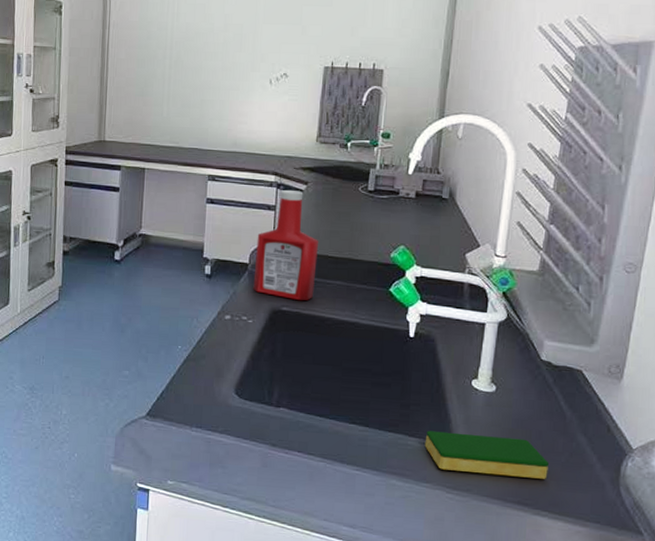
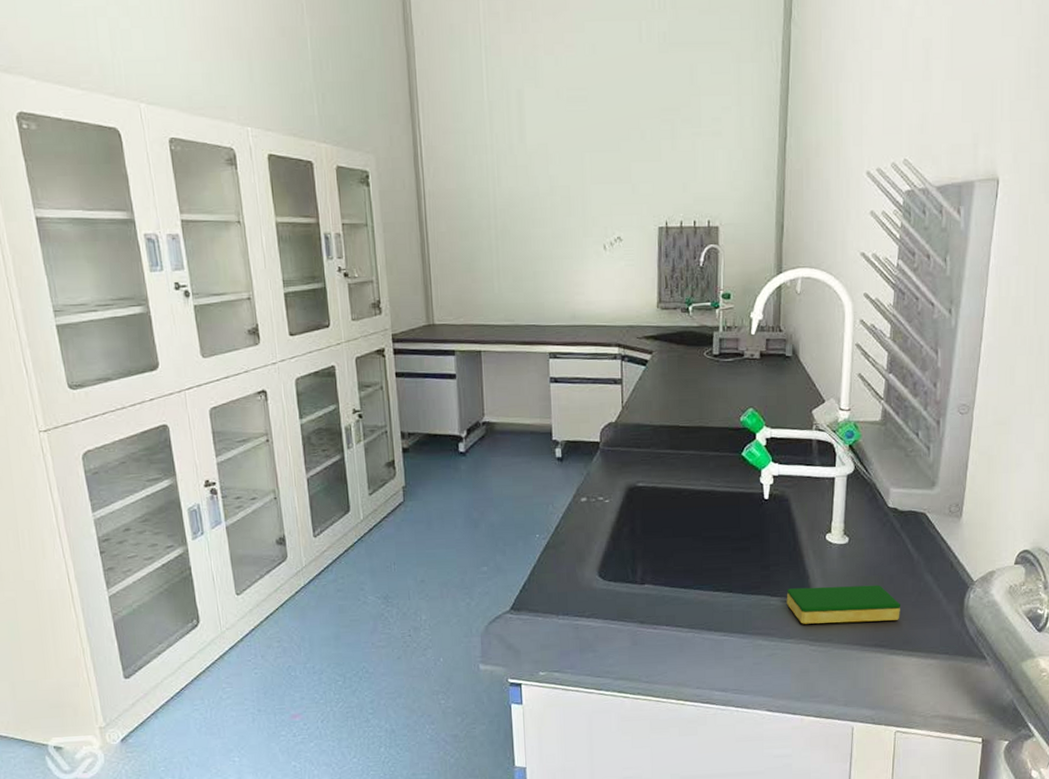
ketchup bottle: present [253,190,318,301] -> none [606,361,669,475]

